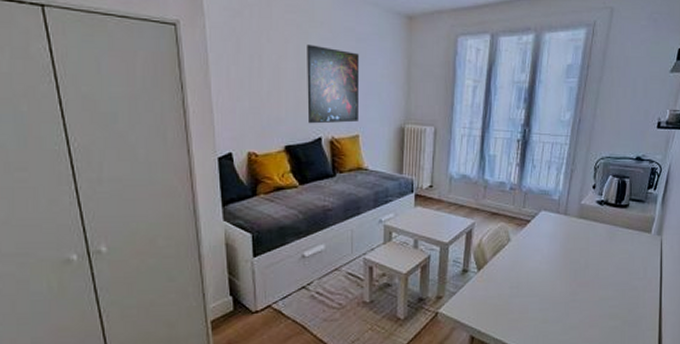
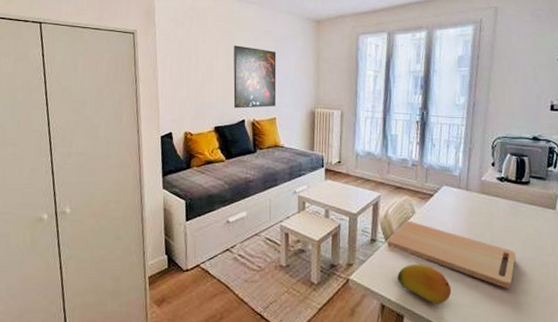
cutting board: none [479,250,609,314] -> present [387,221,516,288]
fruit: none [488,293,543,333] -> present [397,264,452,304]

